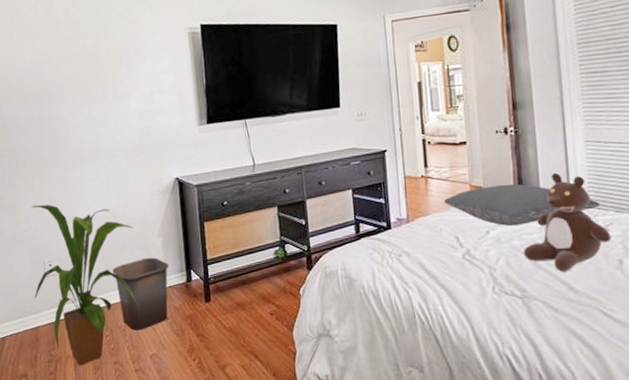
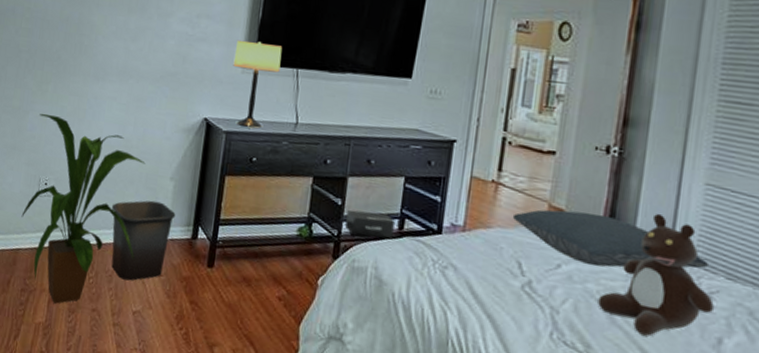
table lamp: none [189,102,231,178] -> present [233,39,283,130]
box: none [311,223,353,247] -> present [345,209,395,240]

